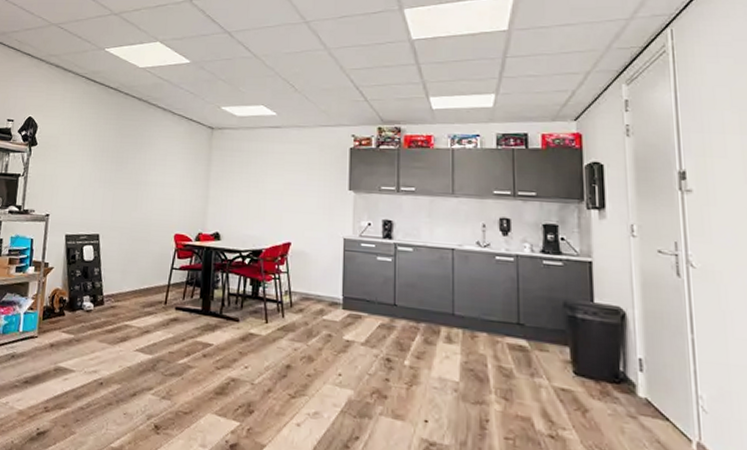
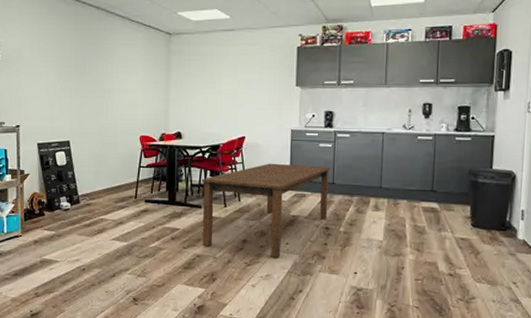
dining table: none [238,275,391,392] -> present [201,163,331,258]

